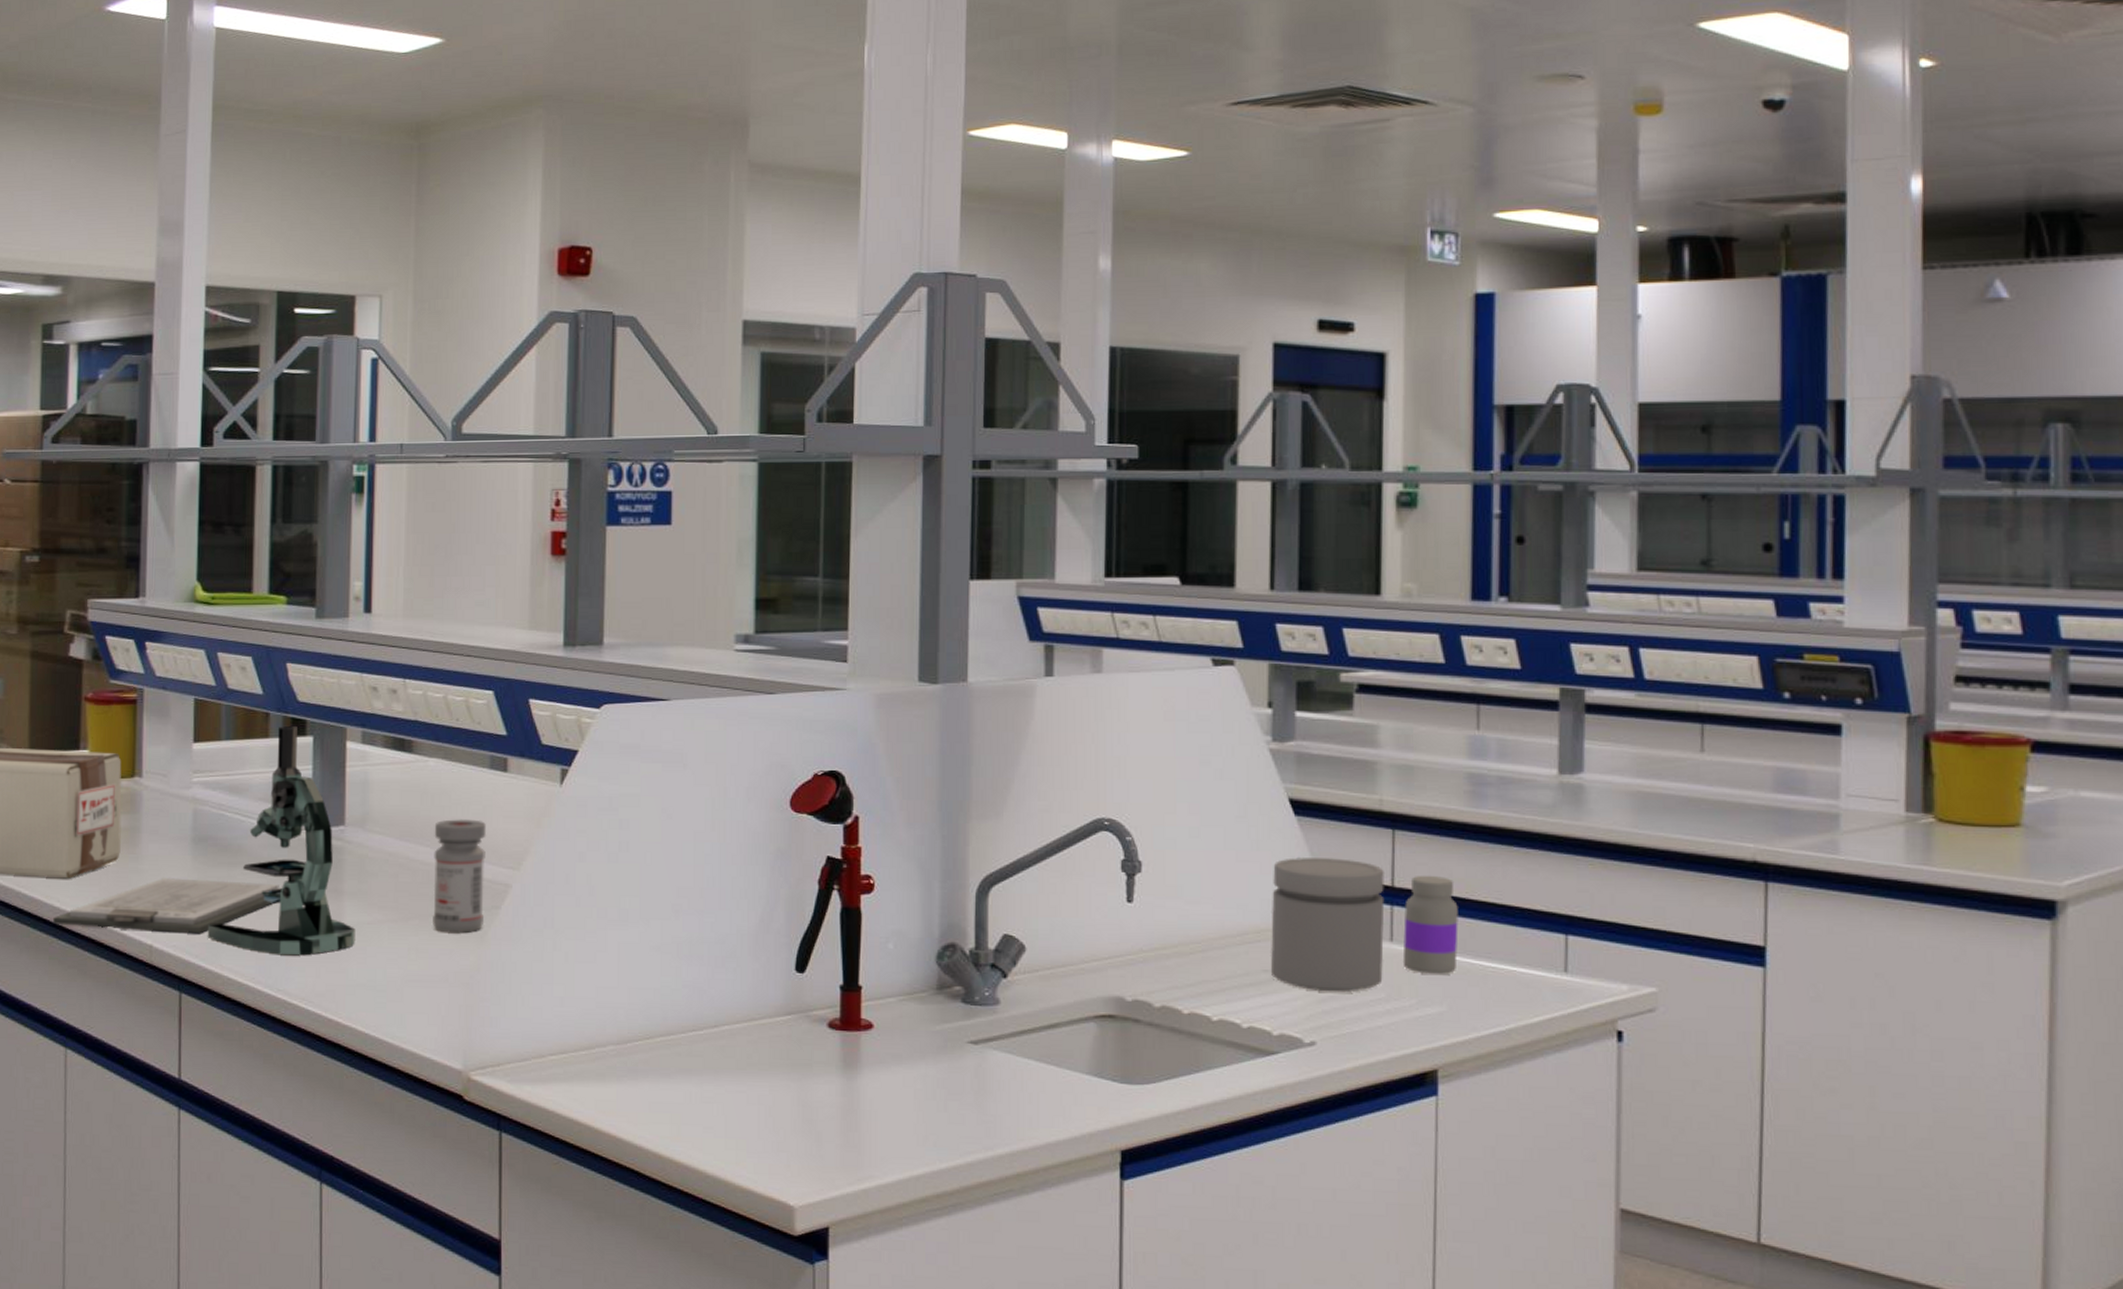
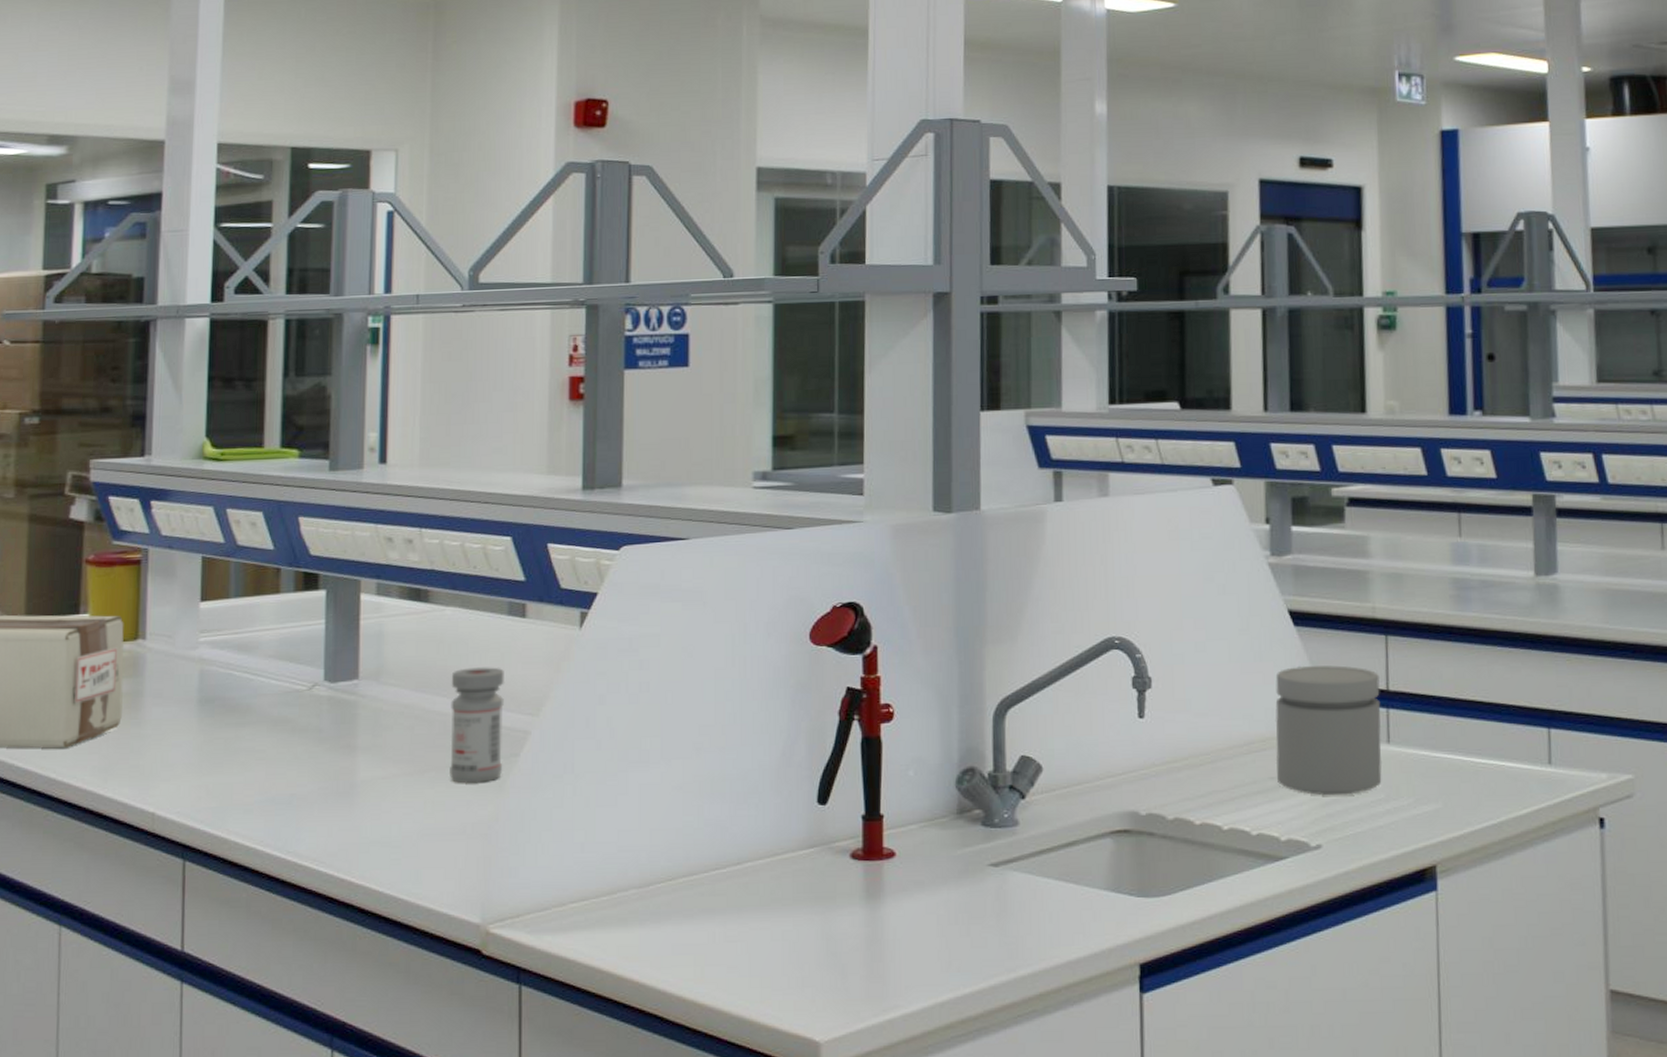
clipboard: present [53,878,282,933] -> none [48,742,292,798]
microscope: present [207,725,356,956] -> none [213,579,370,816]
jar: present [1402,875,1458,974] -> none [1399,677,1450,773]

